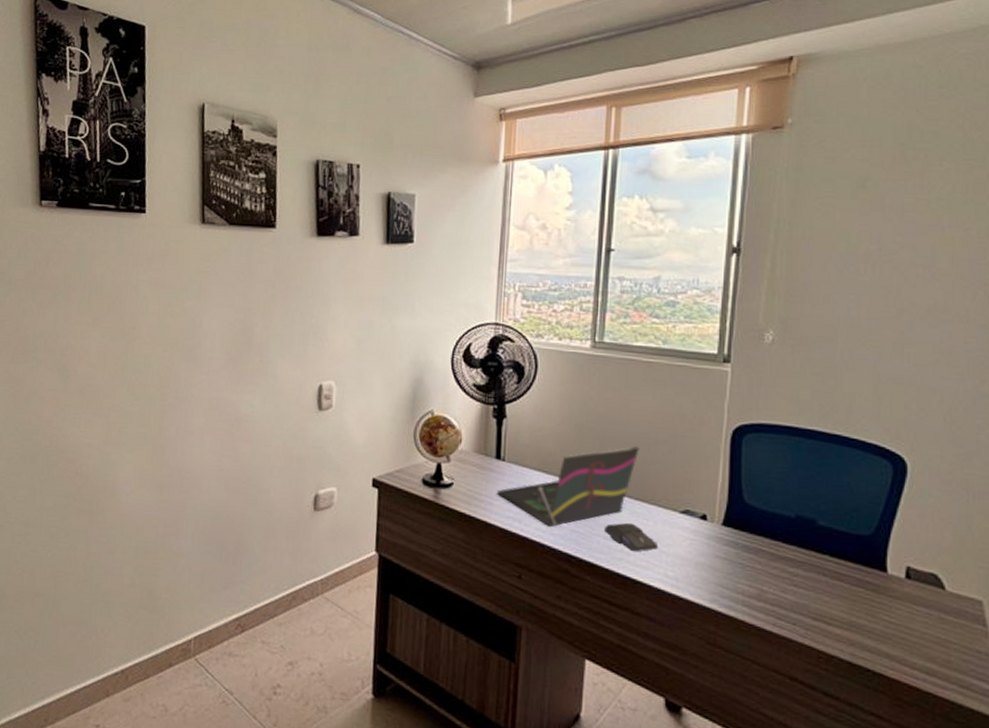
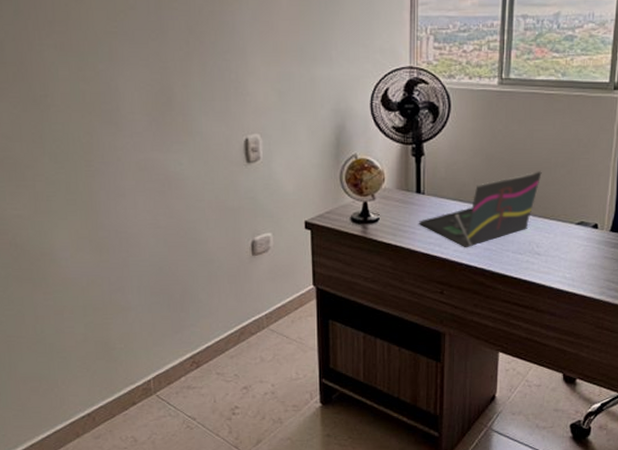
computer mouse: present [605,522,659,552] -> none [513,237,558,260]

